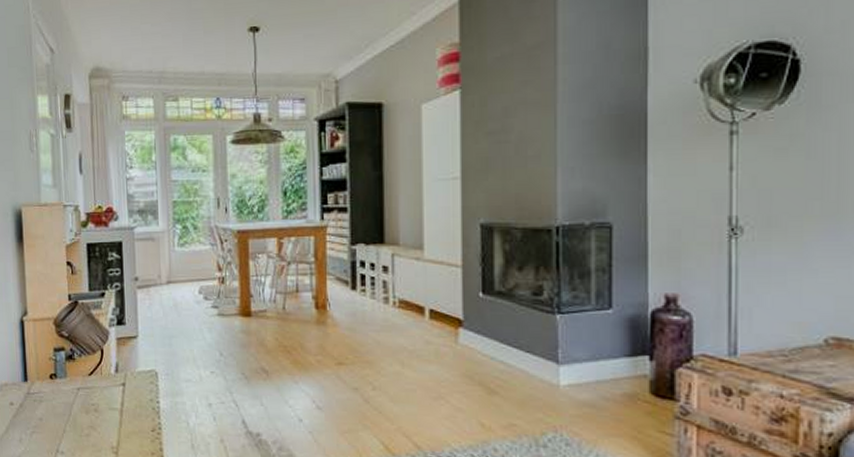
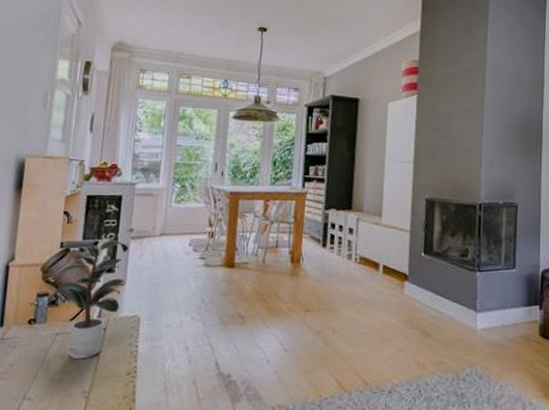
potted plant: none [63,289,138,415] -> present [46,239,129,359]

